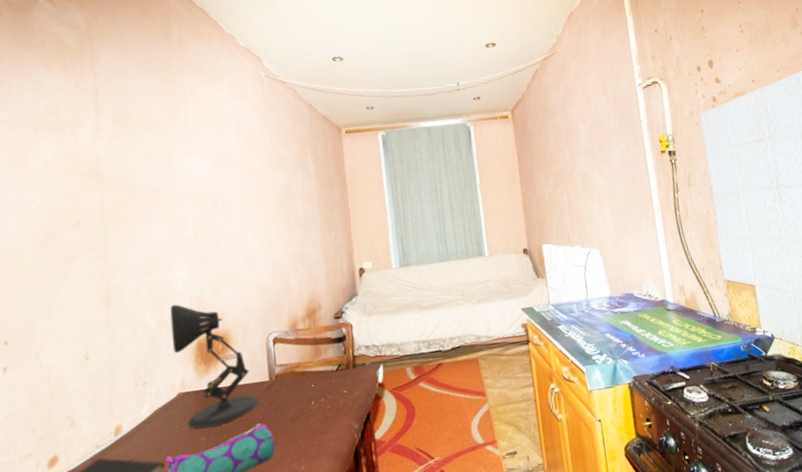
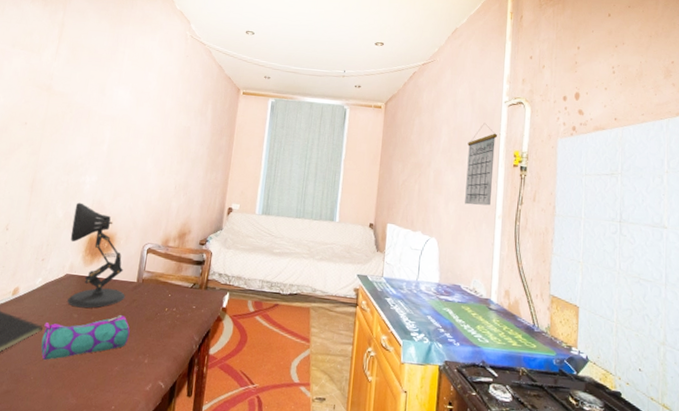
calendar: none [609,111,646,205] -> present [465,123,498,206]

